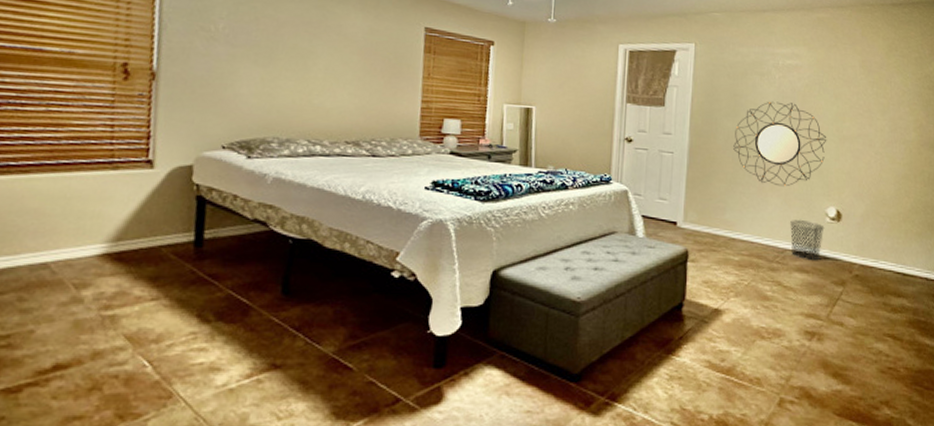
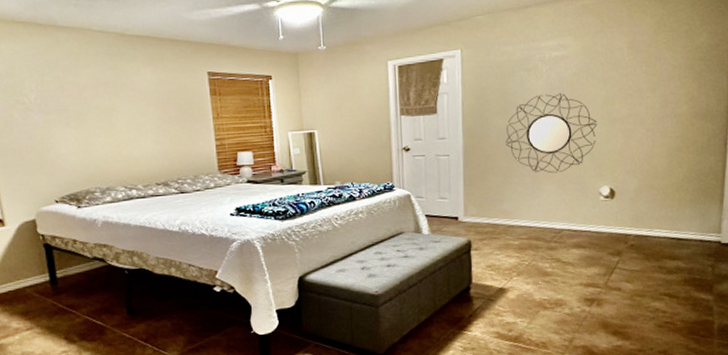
waste bin: present [790,219,825,261] -> none [565,201,599,237]

